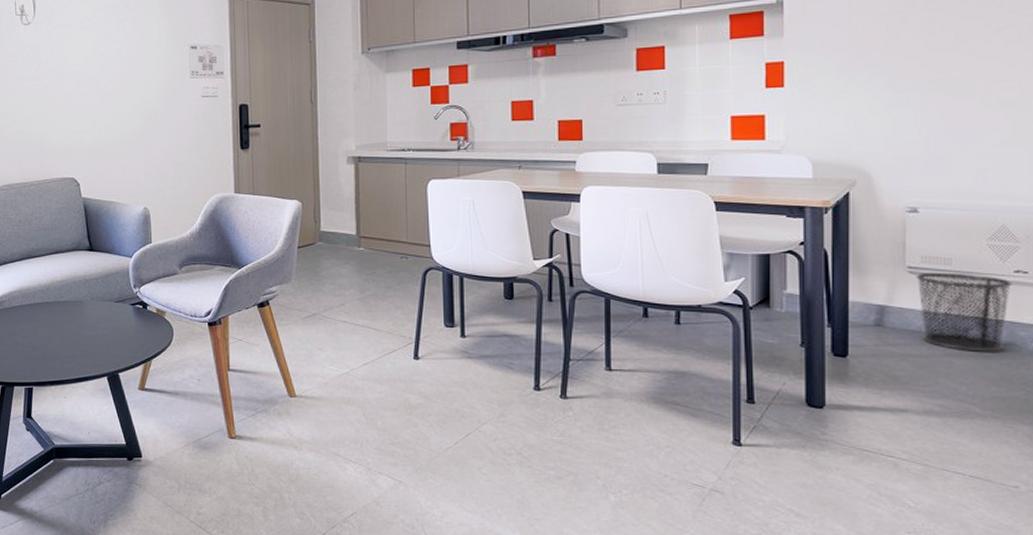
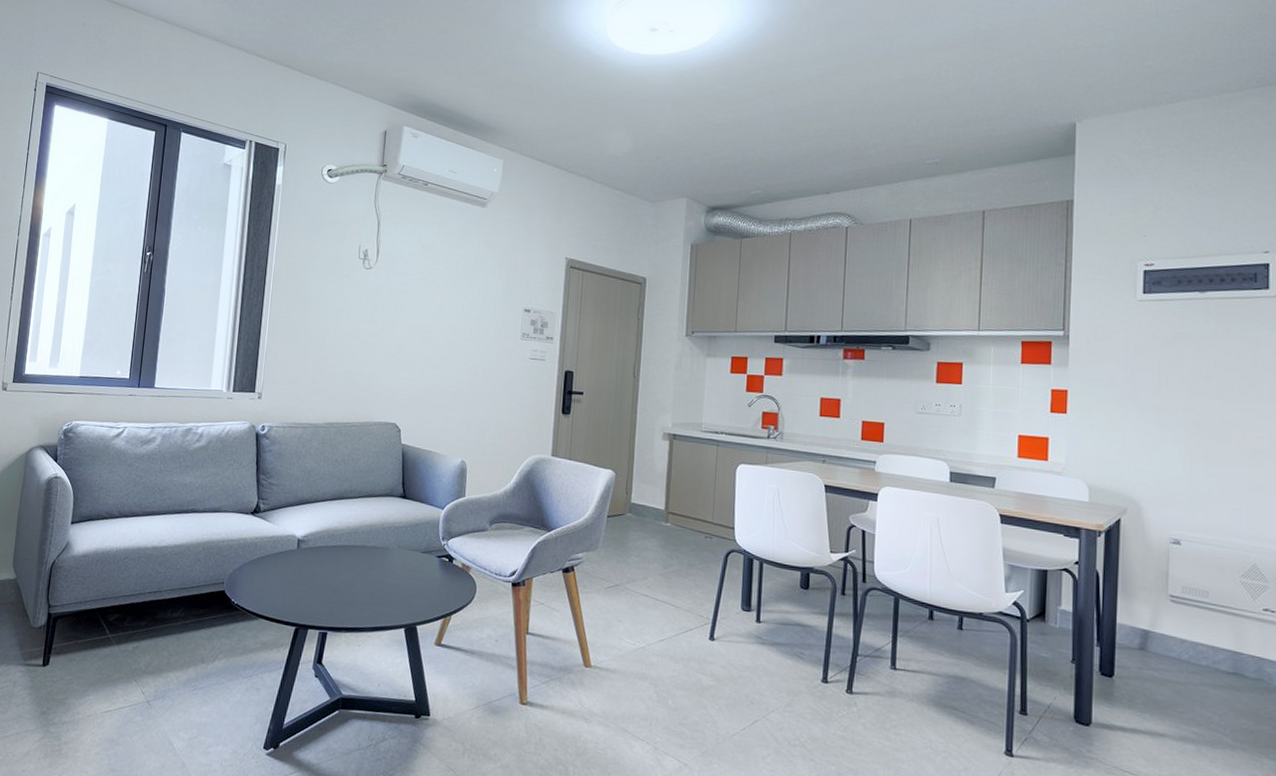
waste bin: present [916,272,1013,352] -> none [1177,602,1262,686]

